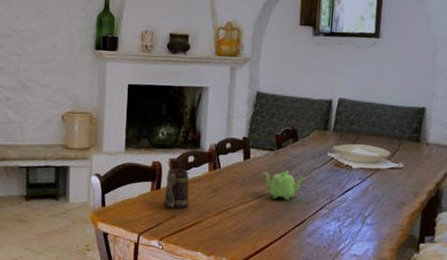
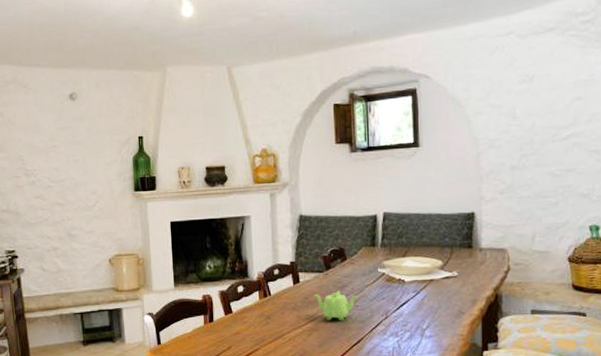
mug: present [163,168,190,209] -> none [217,300,244,340]

